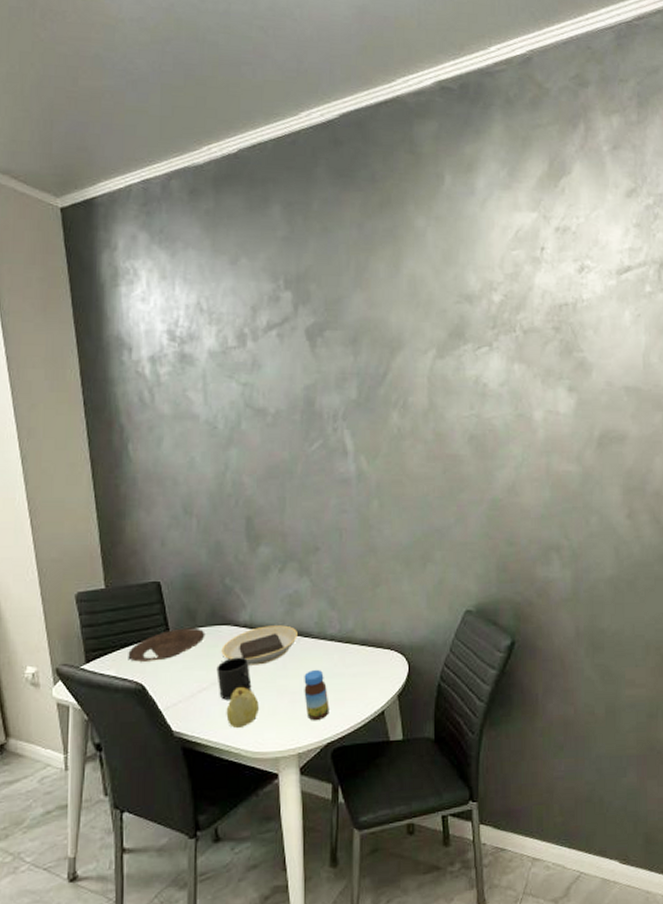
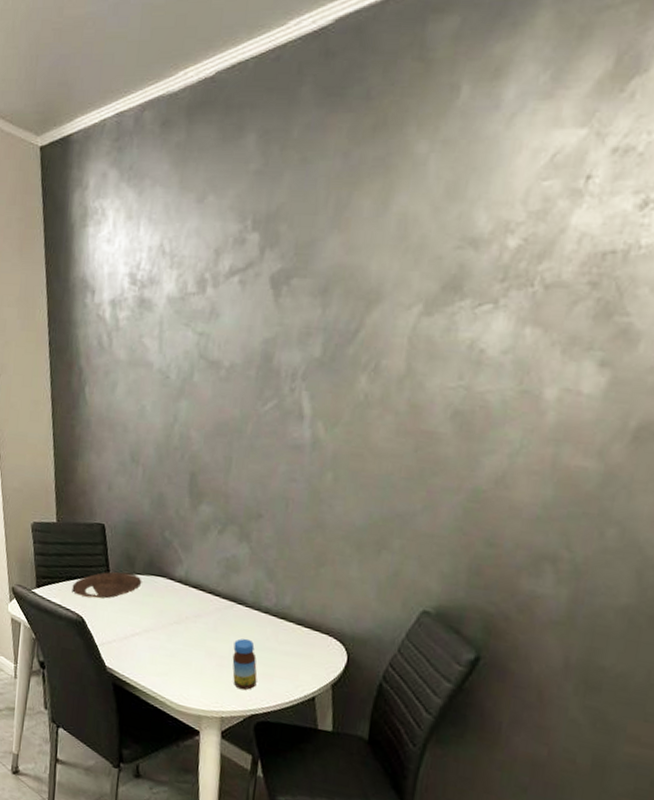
mug: present [216,657,252,700] -> none [149,609,182,650]
plate: present [221,625,297,665] -> none [155,585,232,623]
fruit: present [226,687,259,728] -> none [155,639,187,679]

